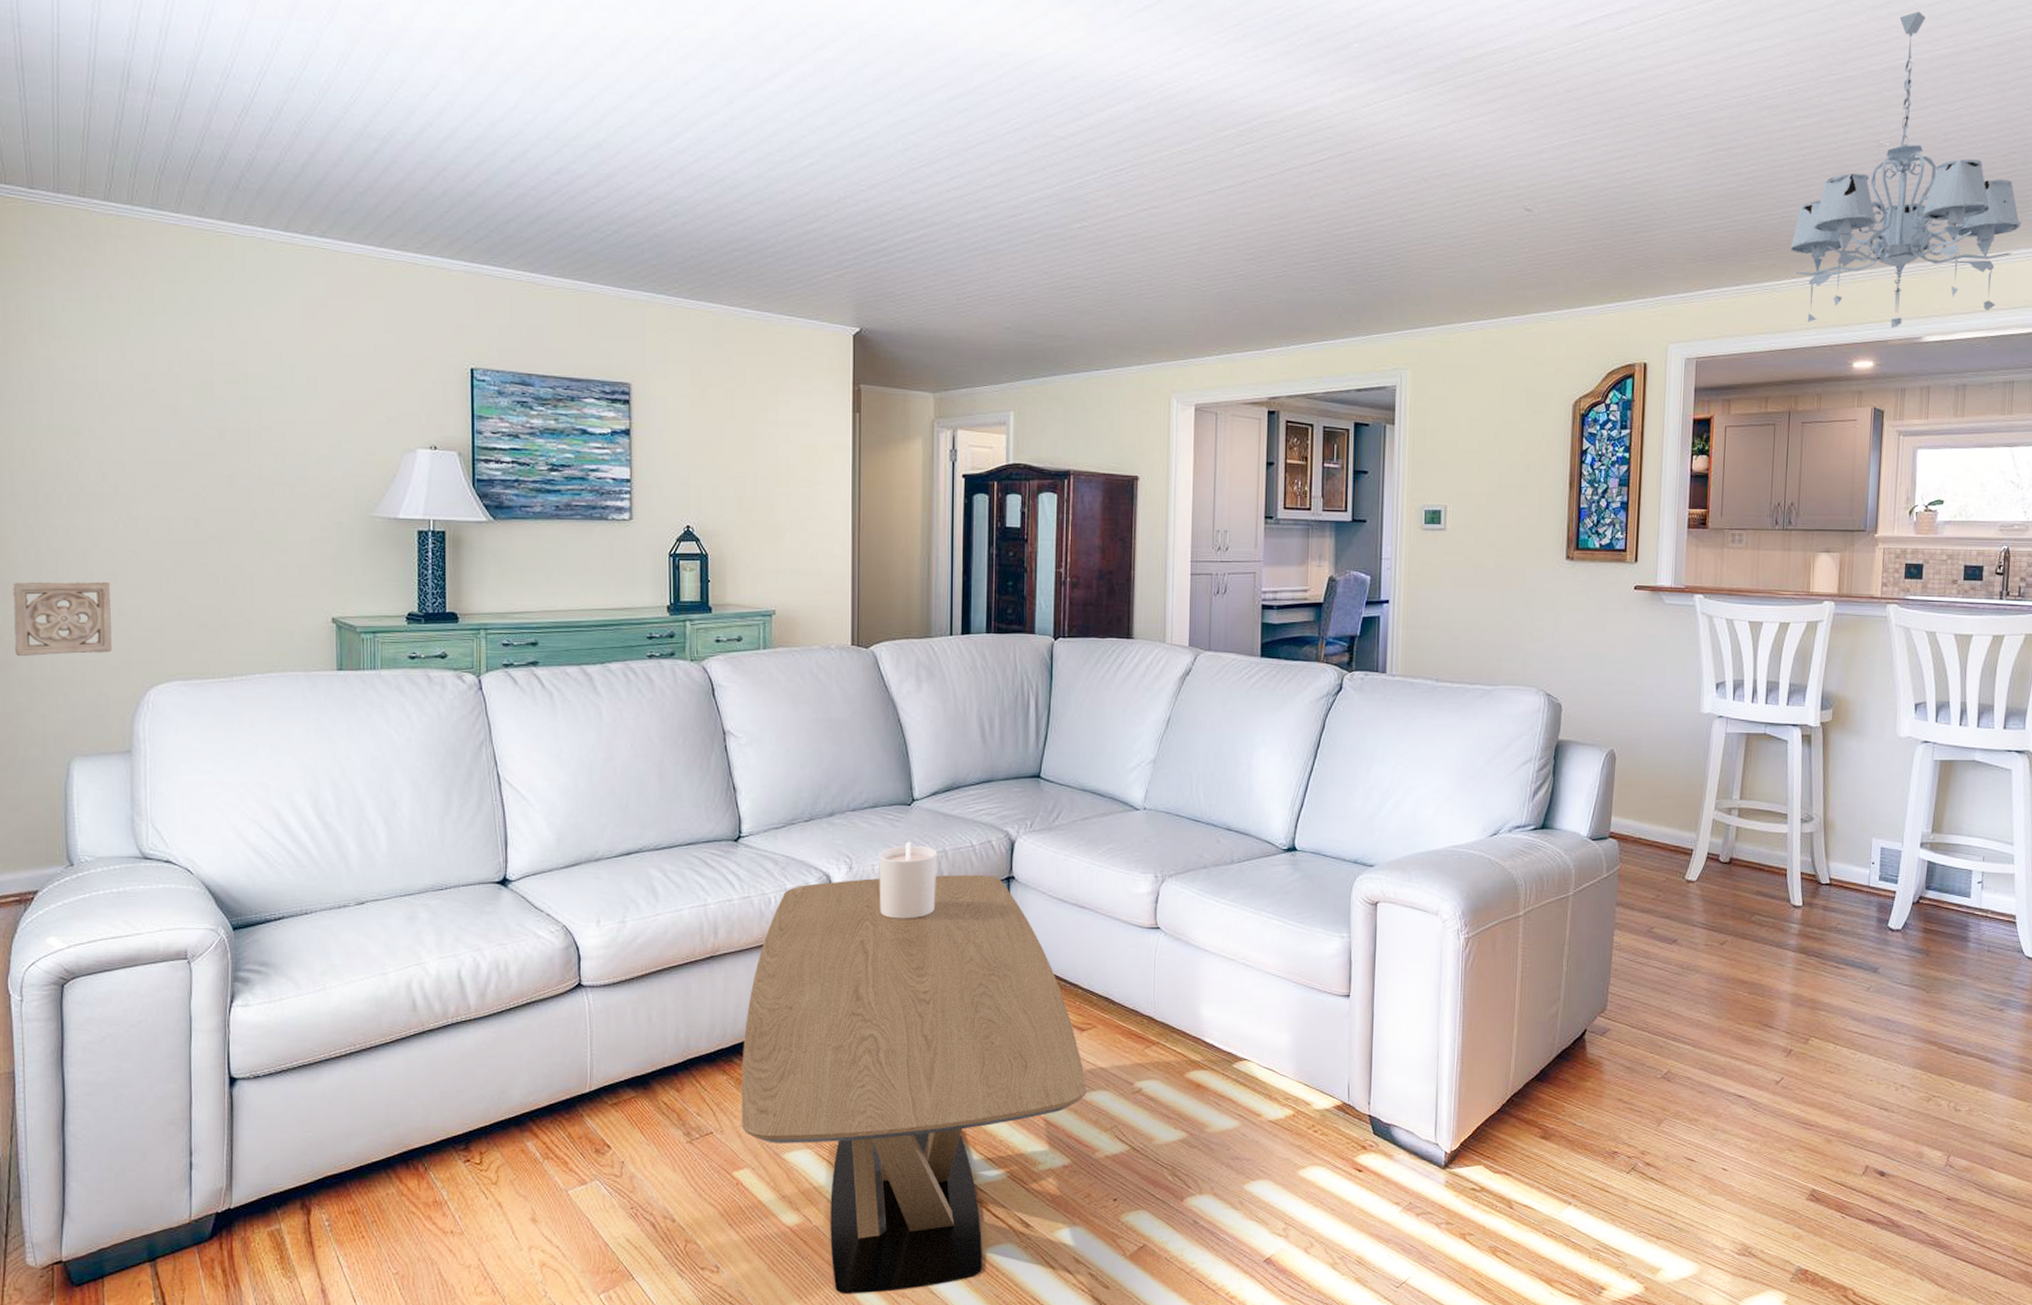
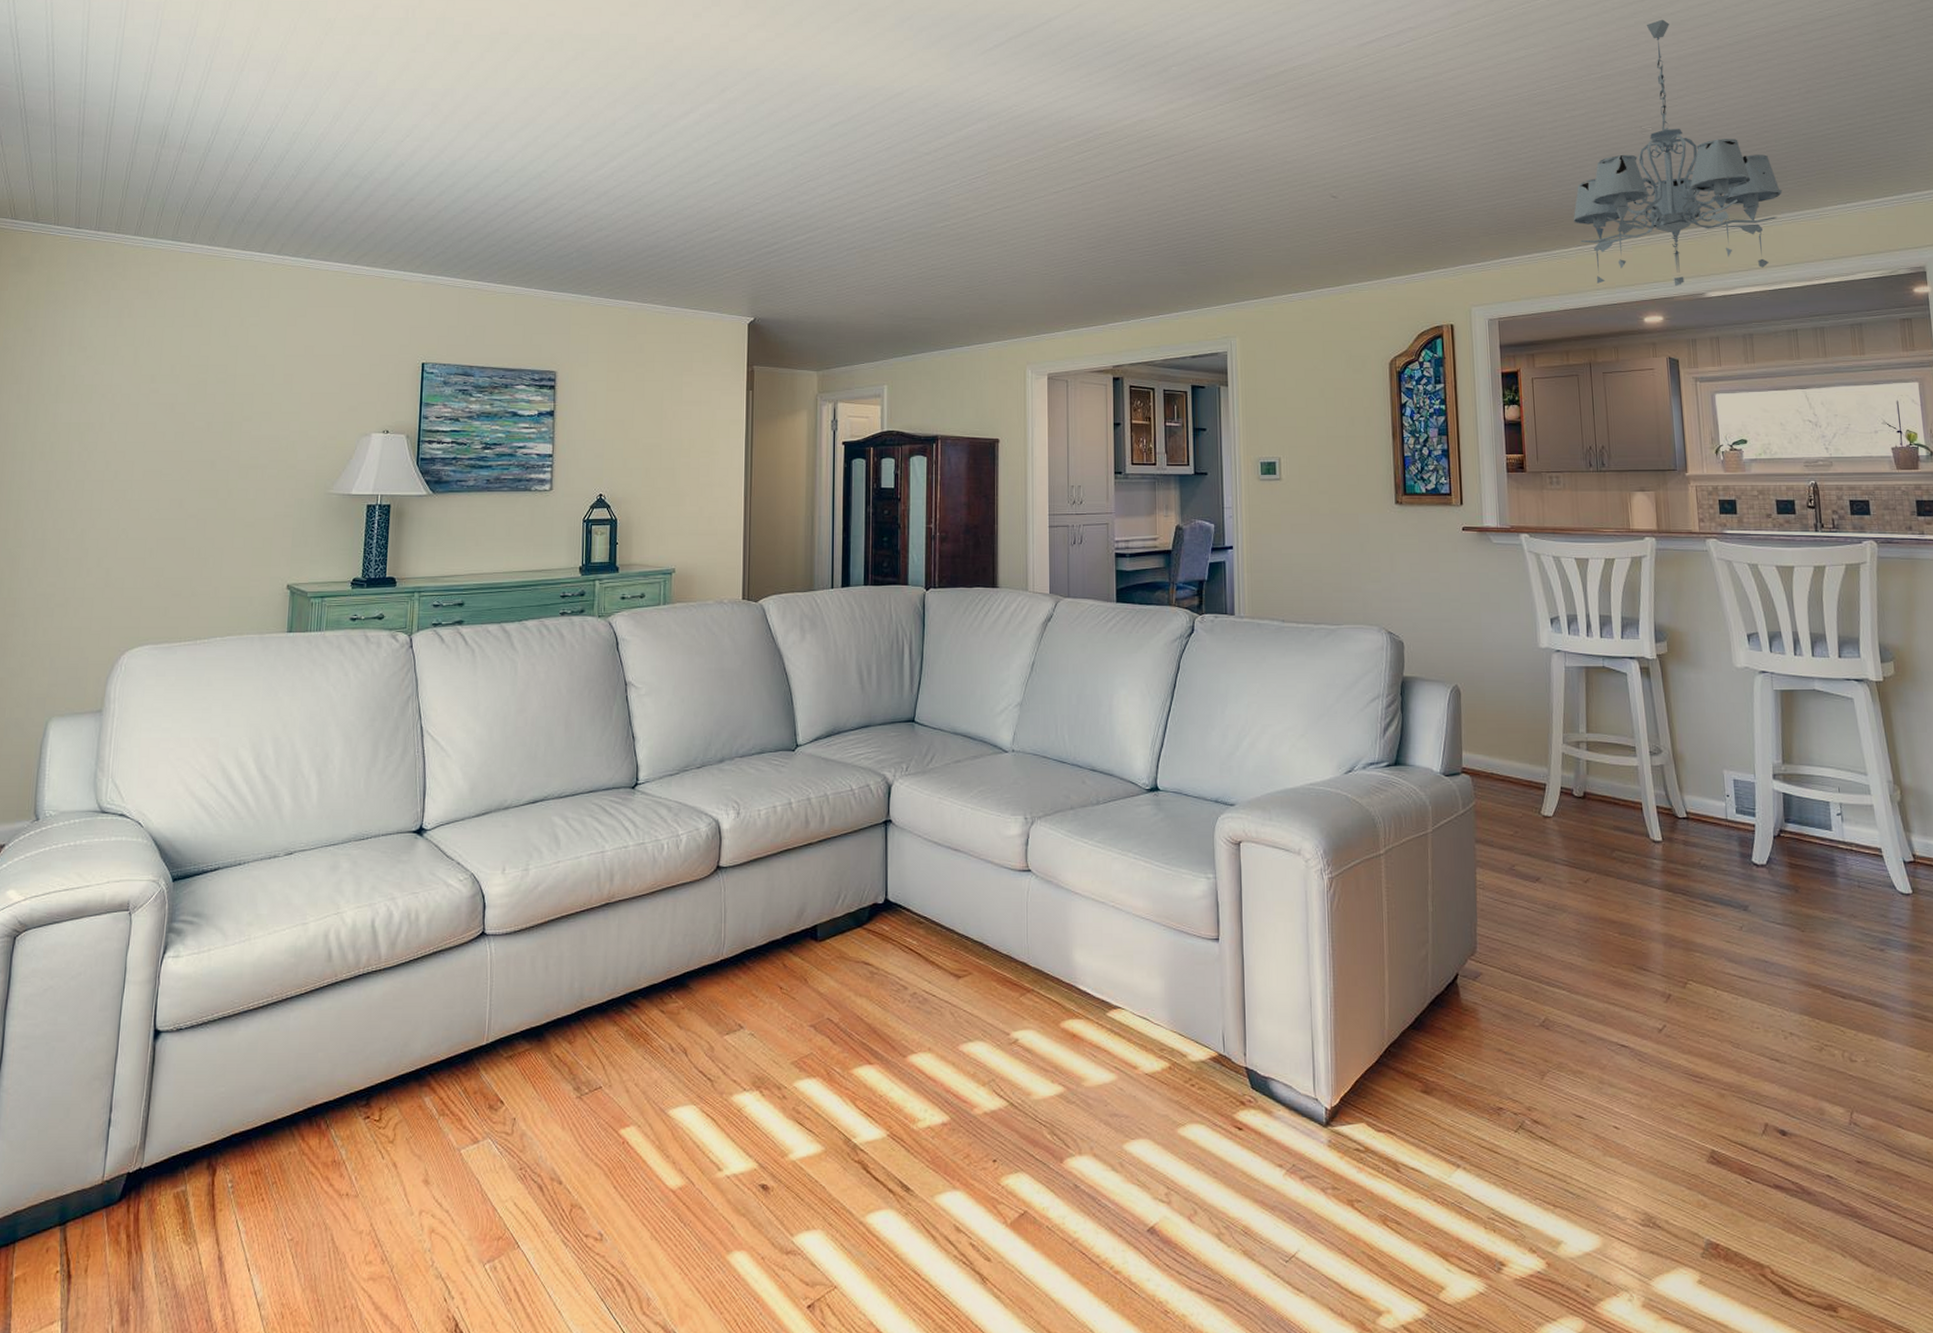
wall ornament: present [13,581,112,656] -> none [14,557,102,625]
coffee table: present [742,874,1088,1294] -> none [629,818,965,1266]
candle: present [879,841,938,919] -> none [764,786,820,864]

